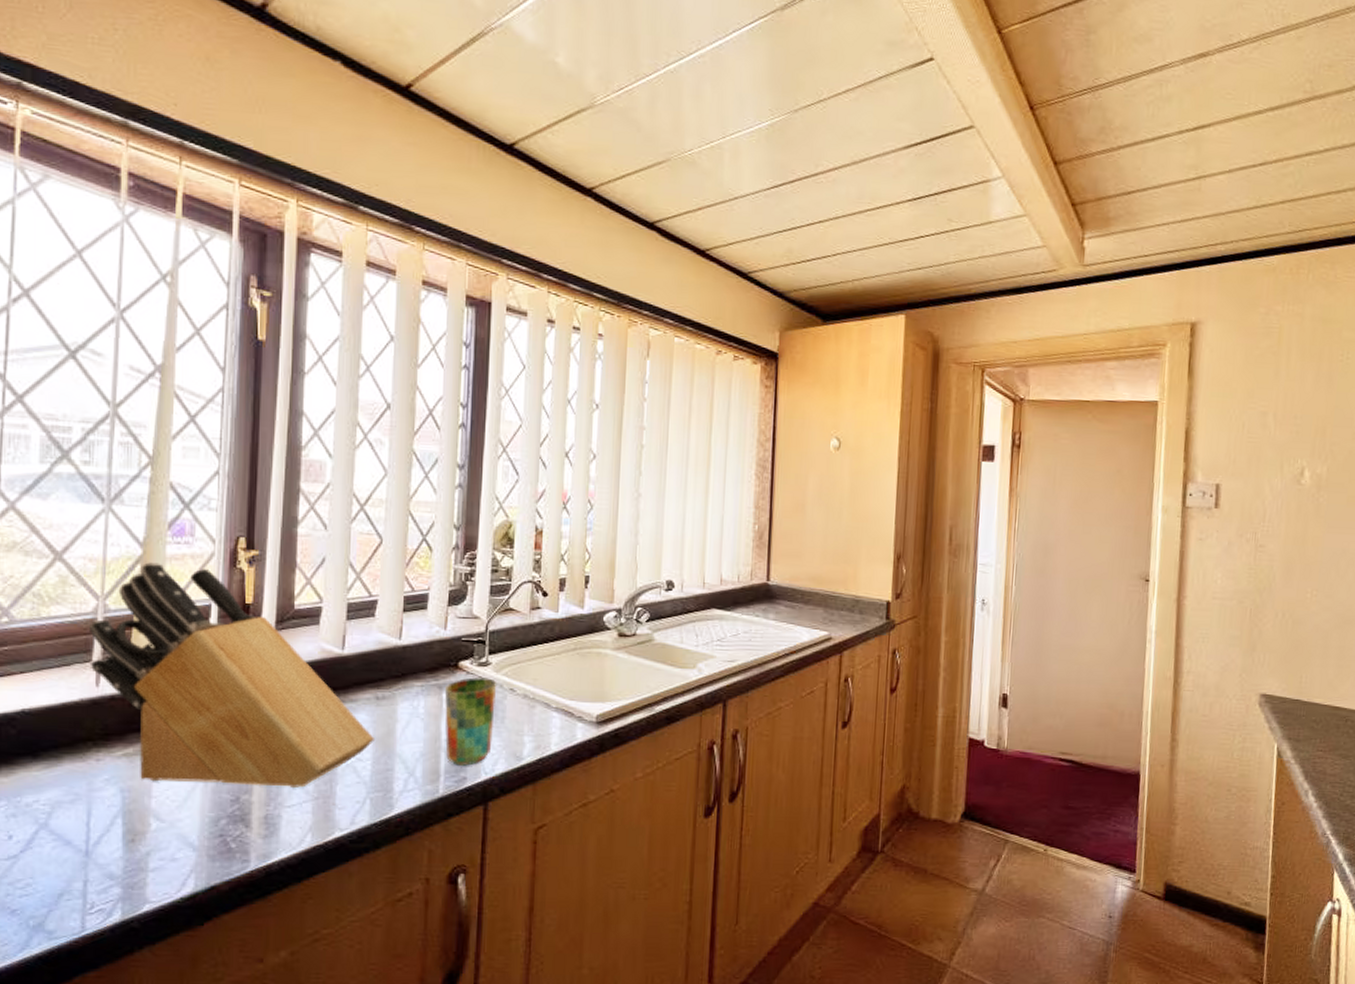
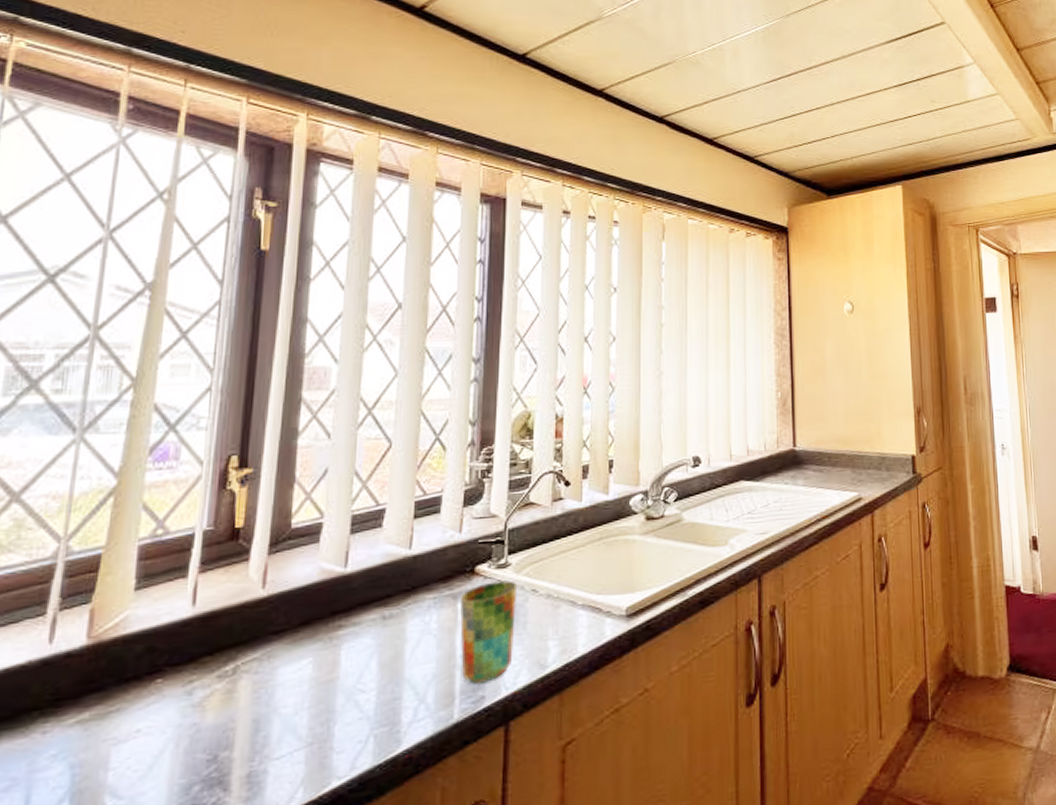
knife block: present [90,562,374,788] -> none [44,493,380,751]

